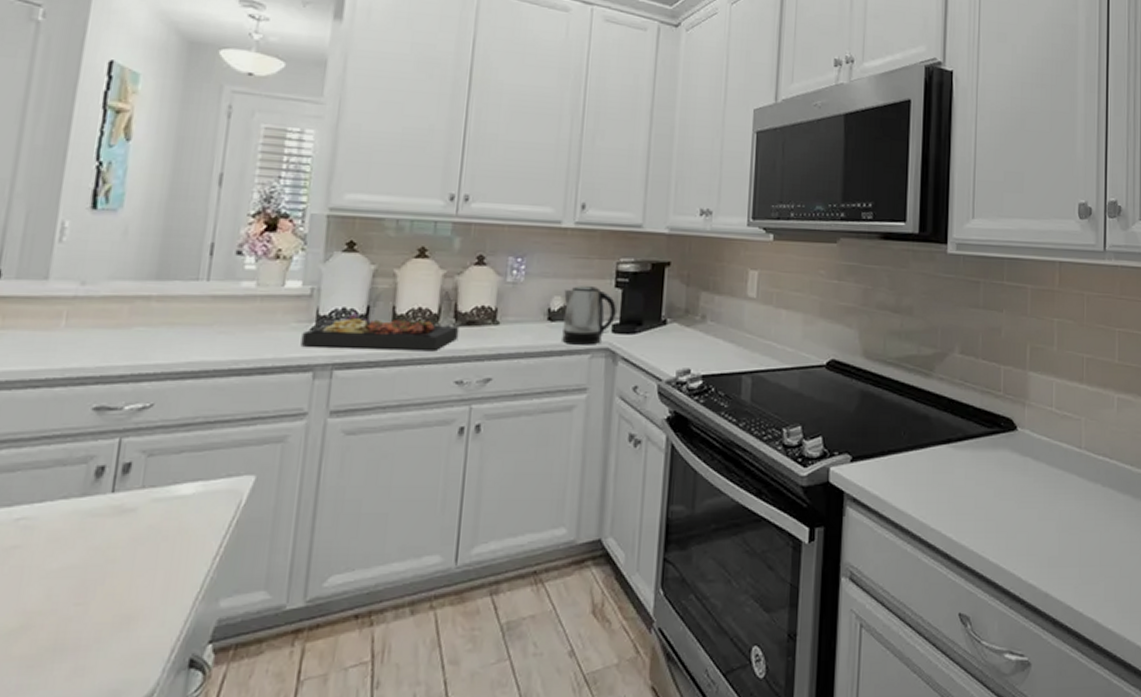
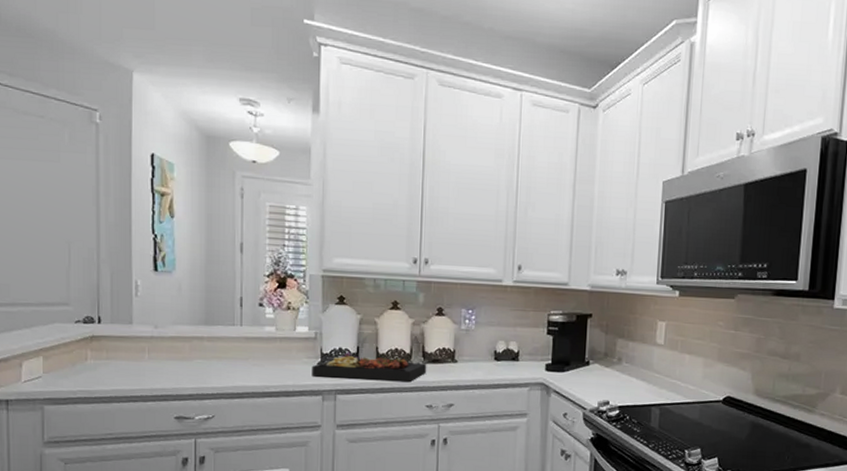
kettle: present [562,285,616,345] -> none [506,332,548,380]

